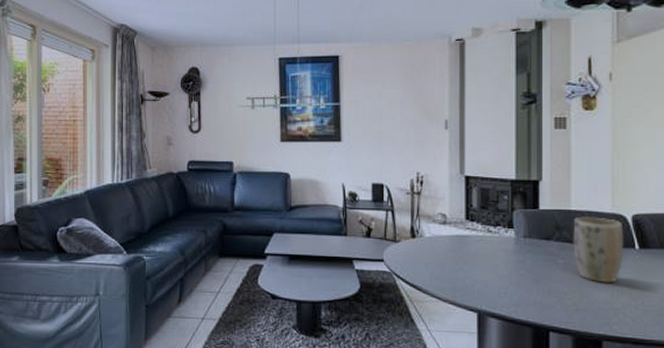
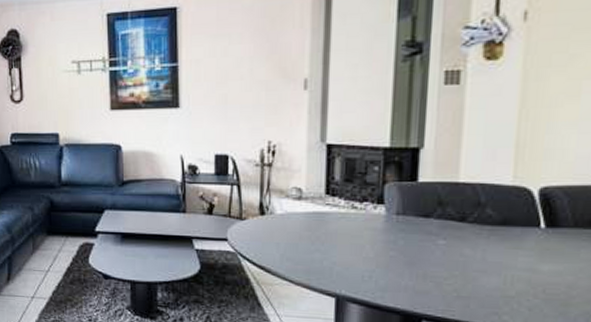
plant pot: present [573,216,624,283] -> none [458,190,527,268]

